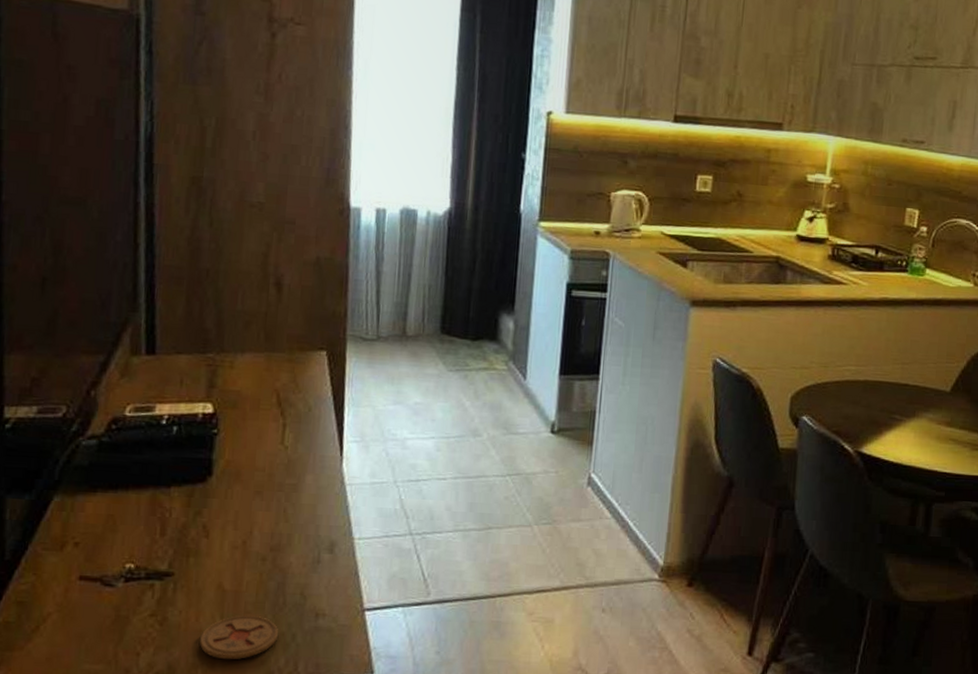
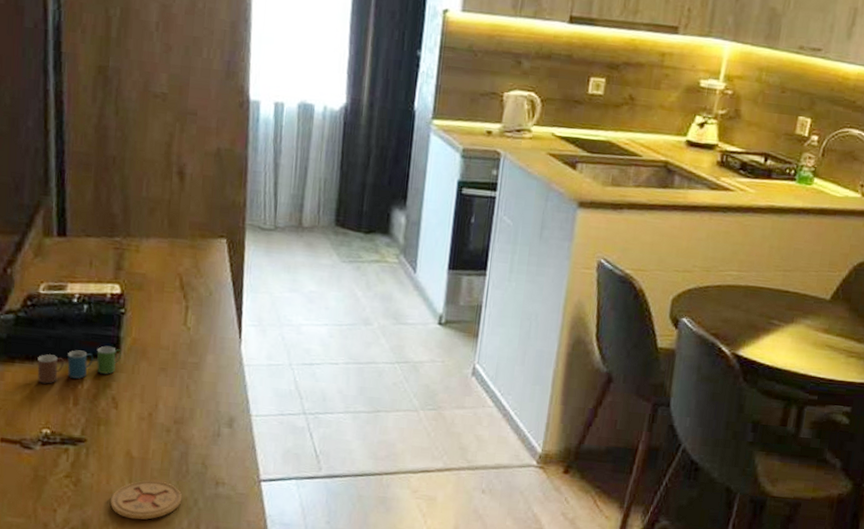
cup: none [121,469,214,514] -> present [37,346,122,384]

